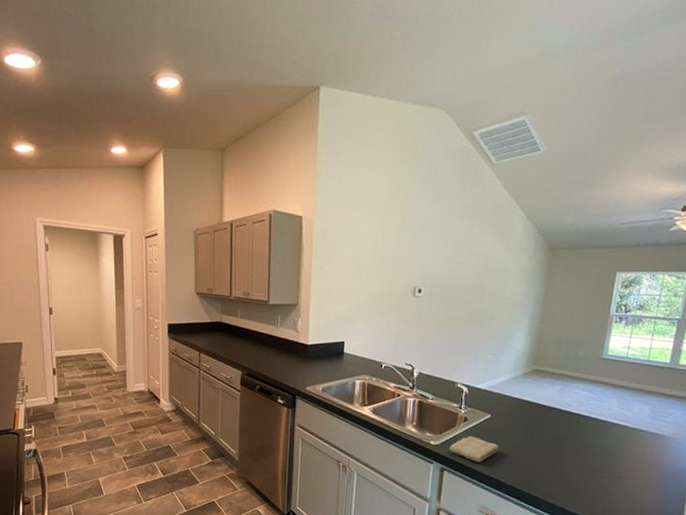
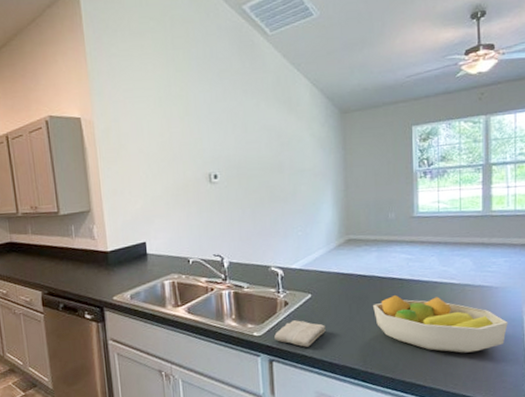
fruit bowl: none [547,428,674,494] -> present [373,294,508,353]

